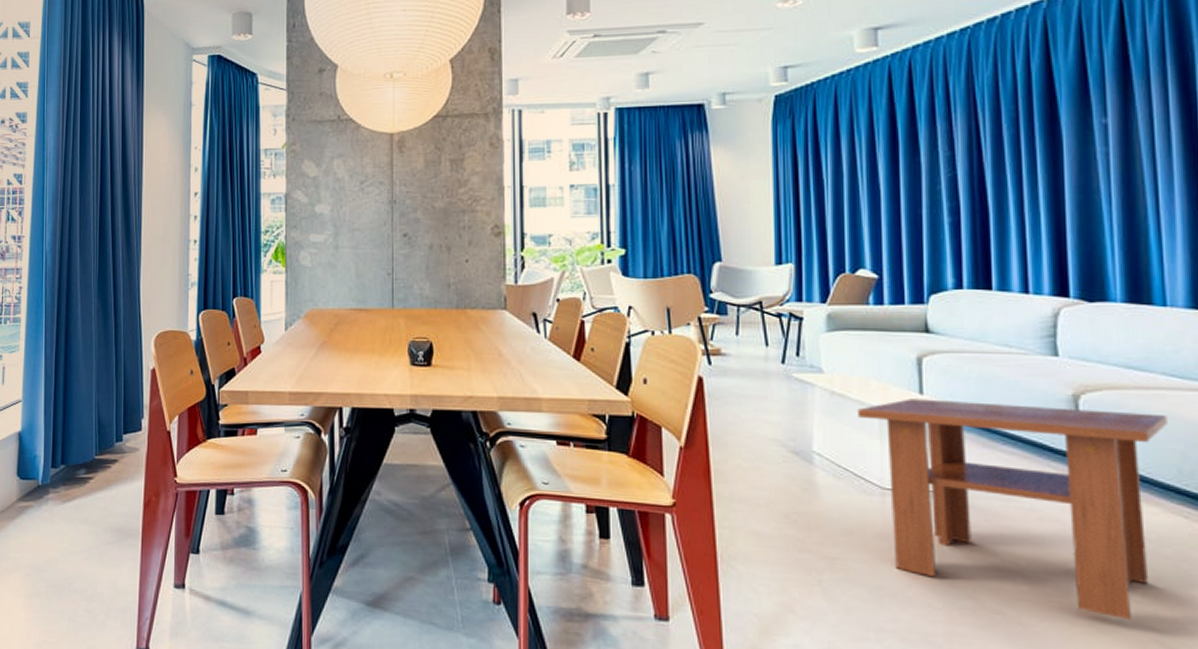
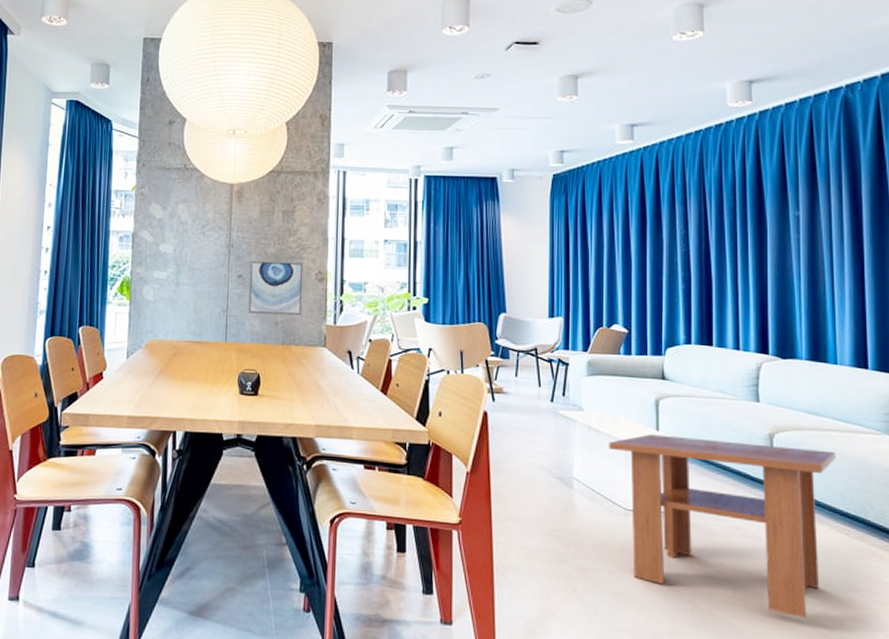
wall art: none [416,216,477,276] -> present [248,261,304,316]

